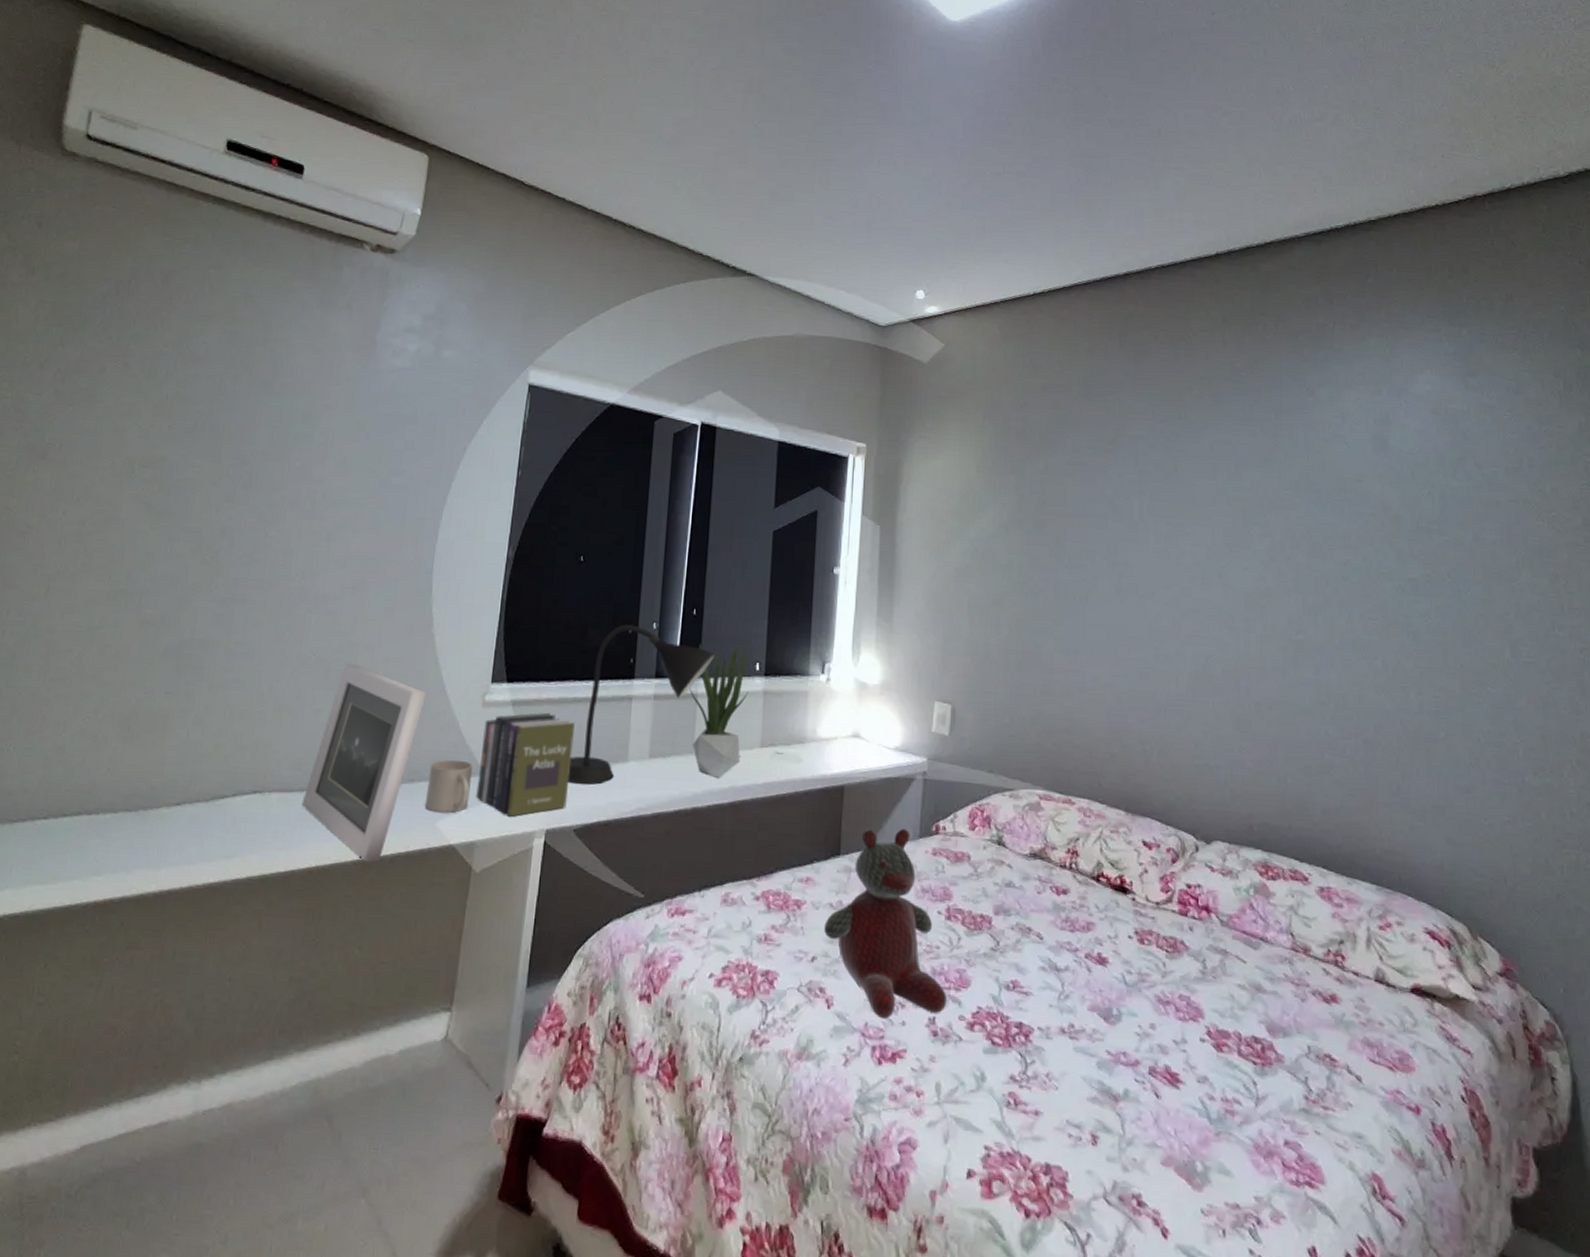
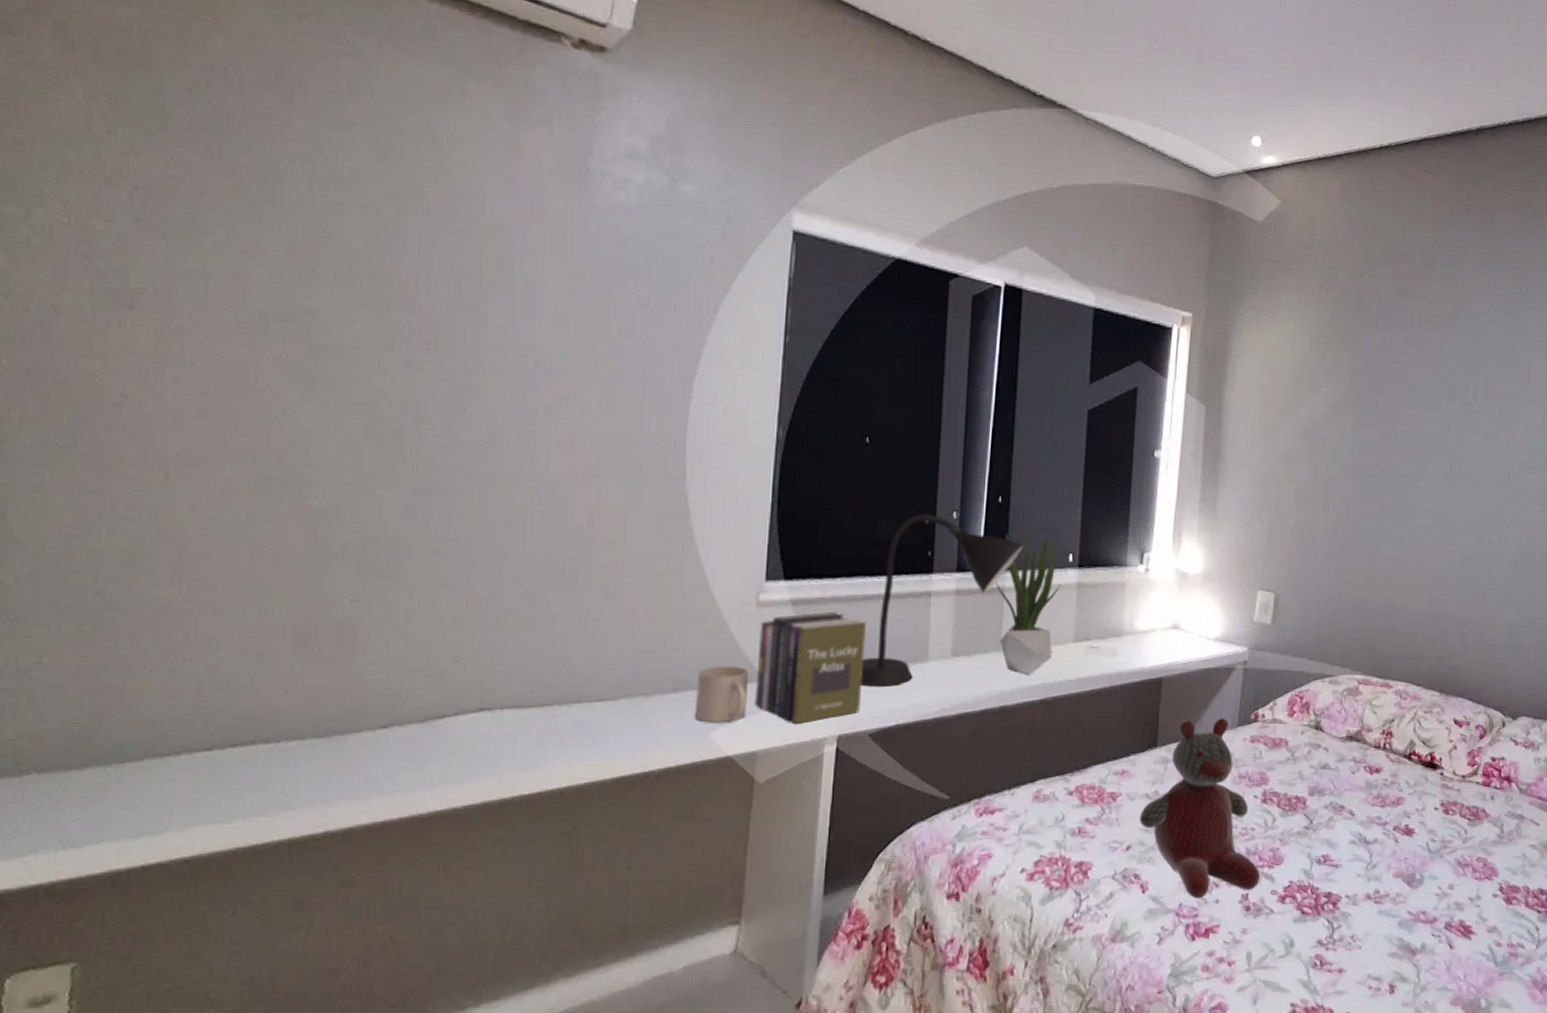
picture frame: present [301,663,427,862] -> none [543,562,688,779]

